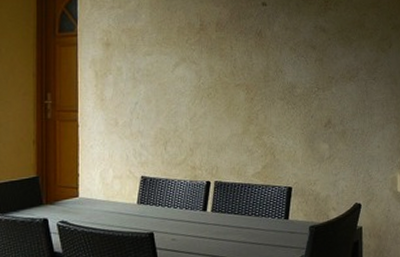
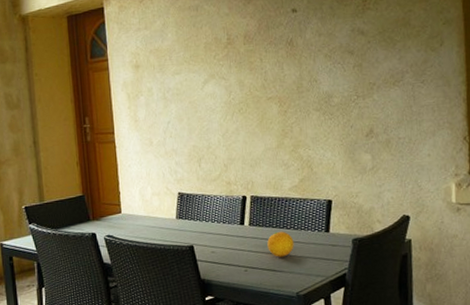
fruit: none [229,218,255,245] -> present [267,231,294,257]

